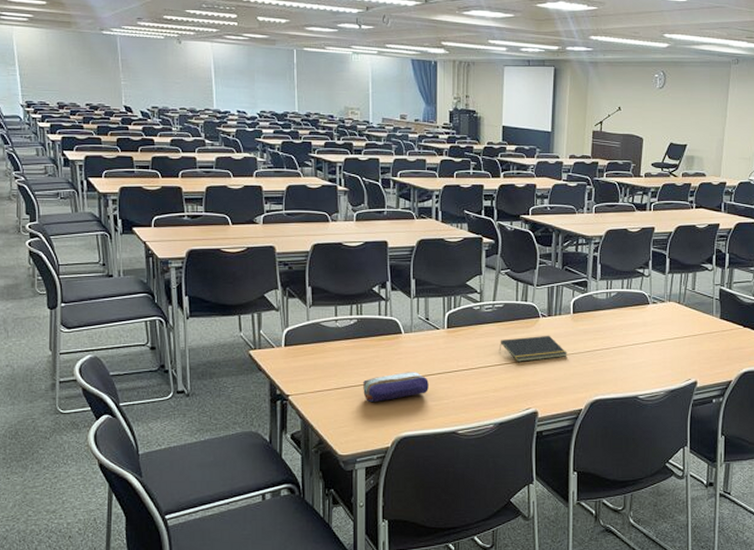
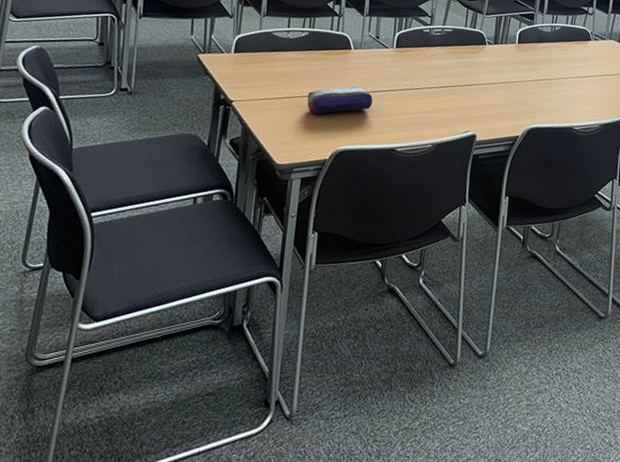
notepad: present [498,335,568,362] -> none [444,62,510,86]

